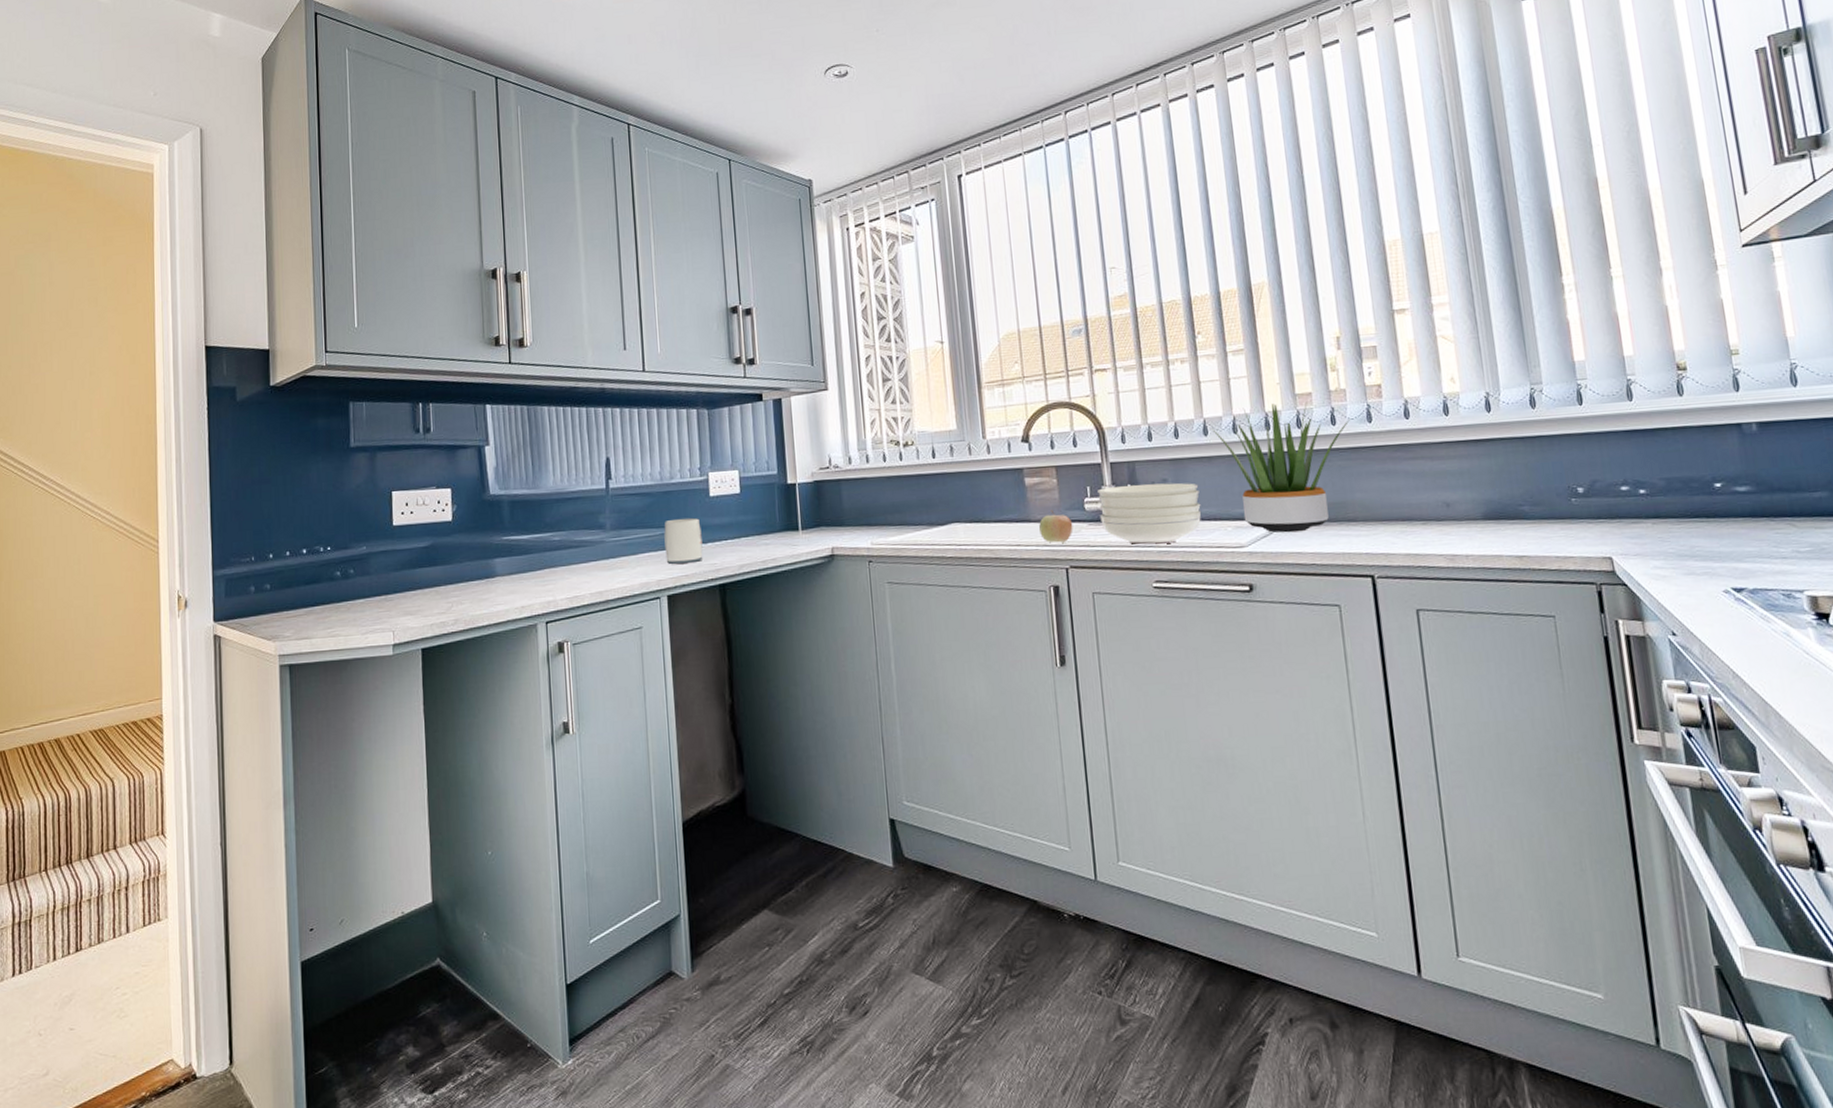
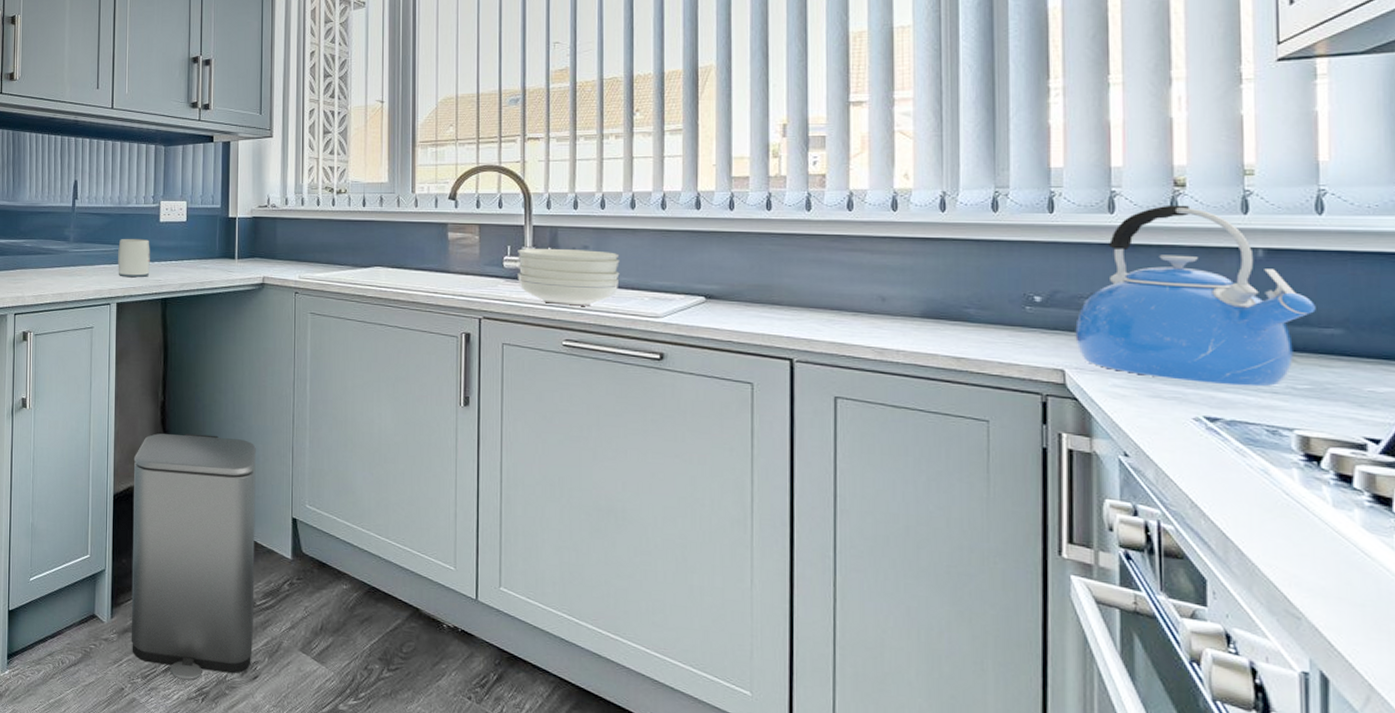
pedal bin: none [702,735,860,1032] -> present [131,433,256,681]
fruit: present [1039,510,1073,544] -> none [457,264,490,295]
potted plant: present [1211,401,1351,533] -> none [638,184,788,309]
kettle: none [1615,387,1805,556] -> present [1075,204,1316,387]

